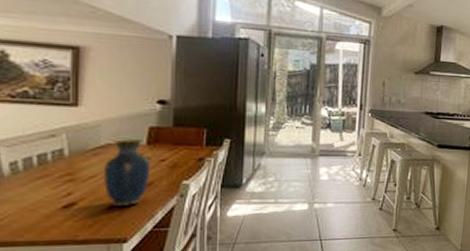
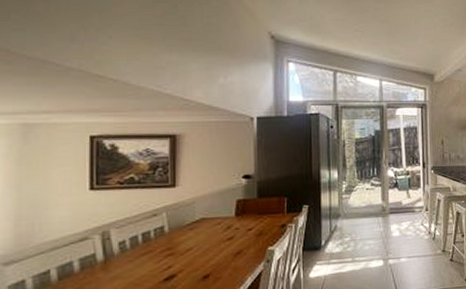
vase: present [104,139,151,206] -> none [199,212,240,275]

